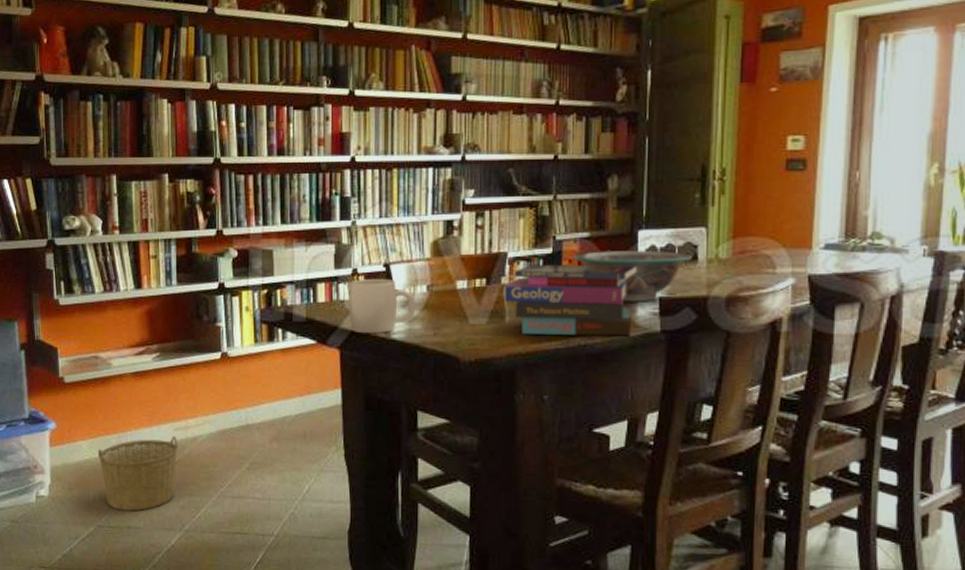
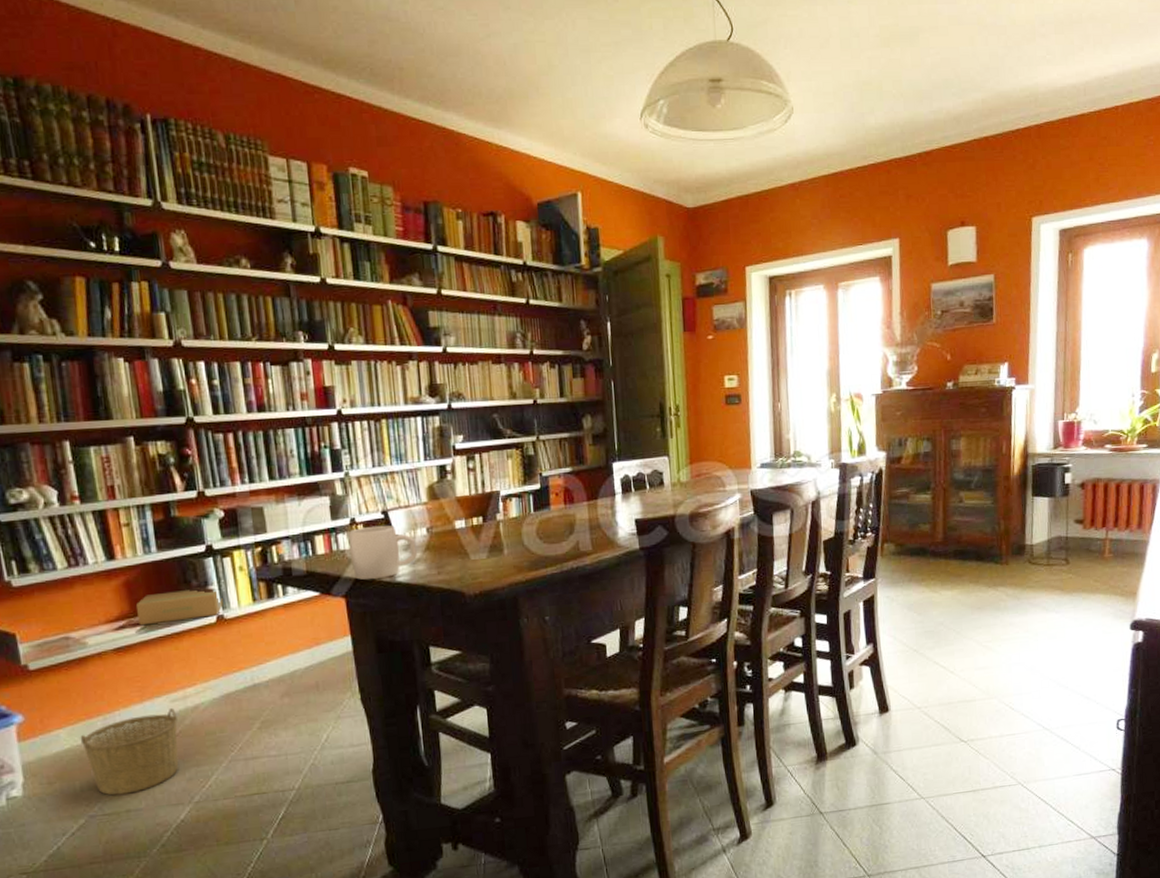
box: none [154,324,228,354] -> present [135,590,223,626]
books: present [504,264,638,336] -> none [500,494,616,565]
bowl: present [573,251,692,302] -> none [559,478,659,526]

